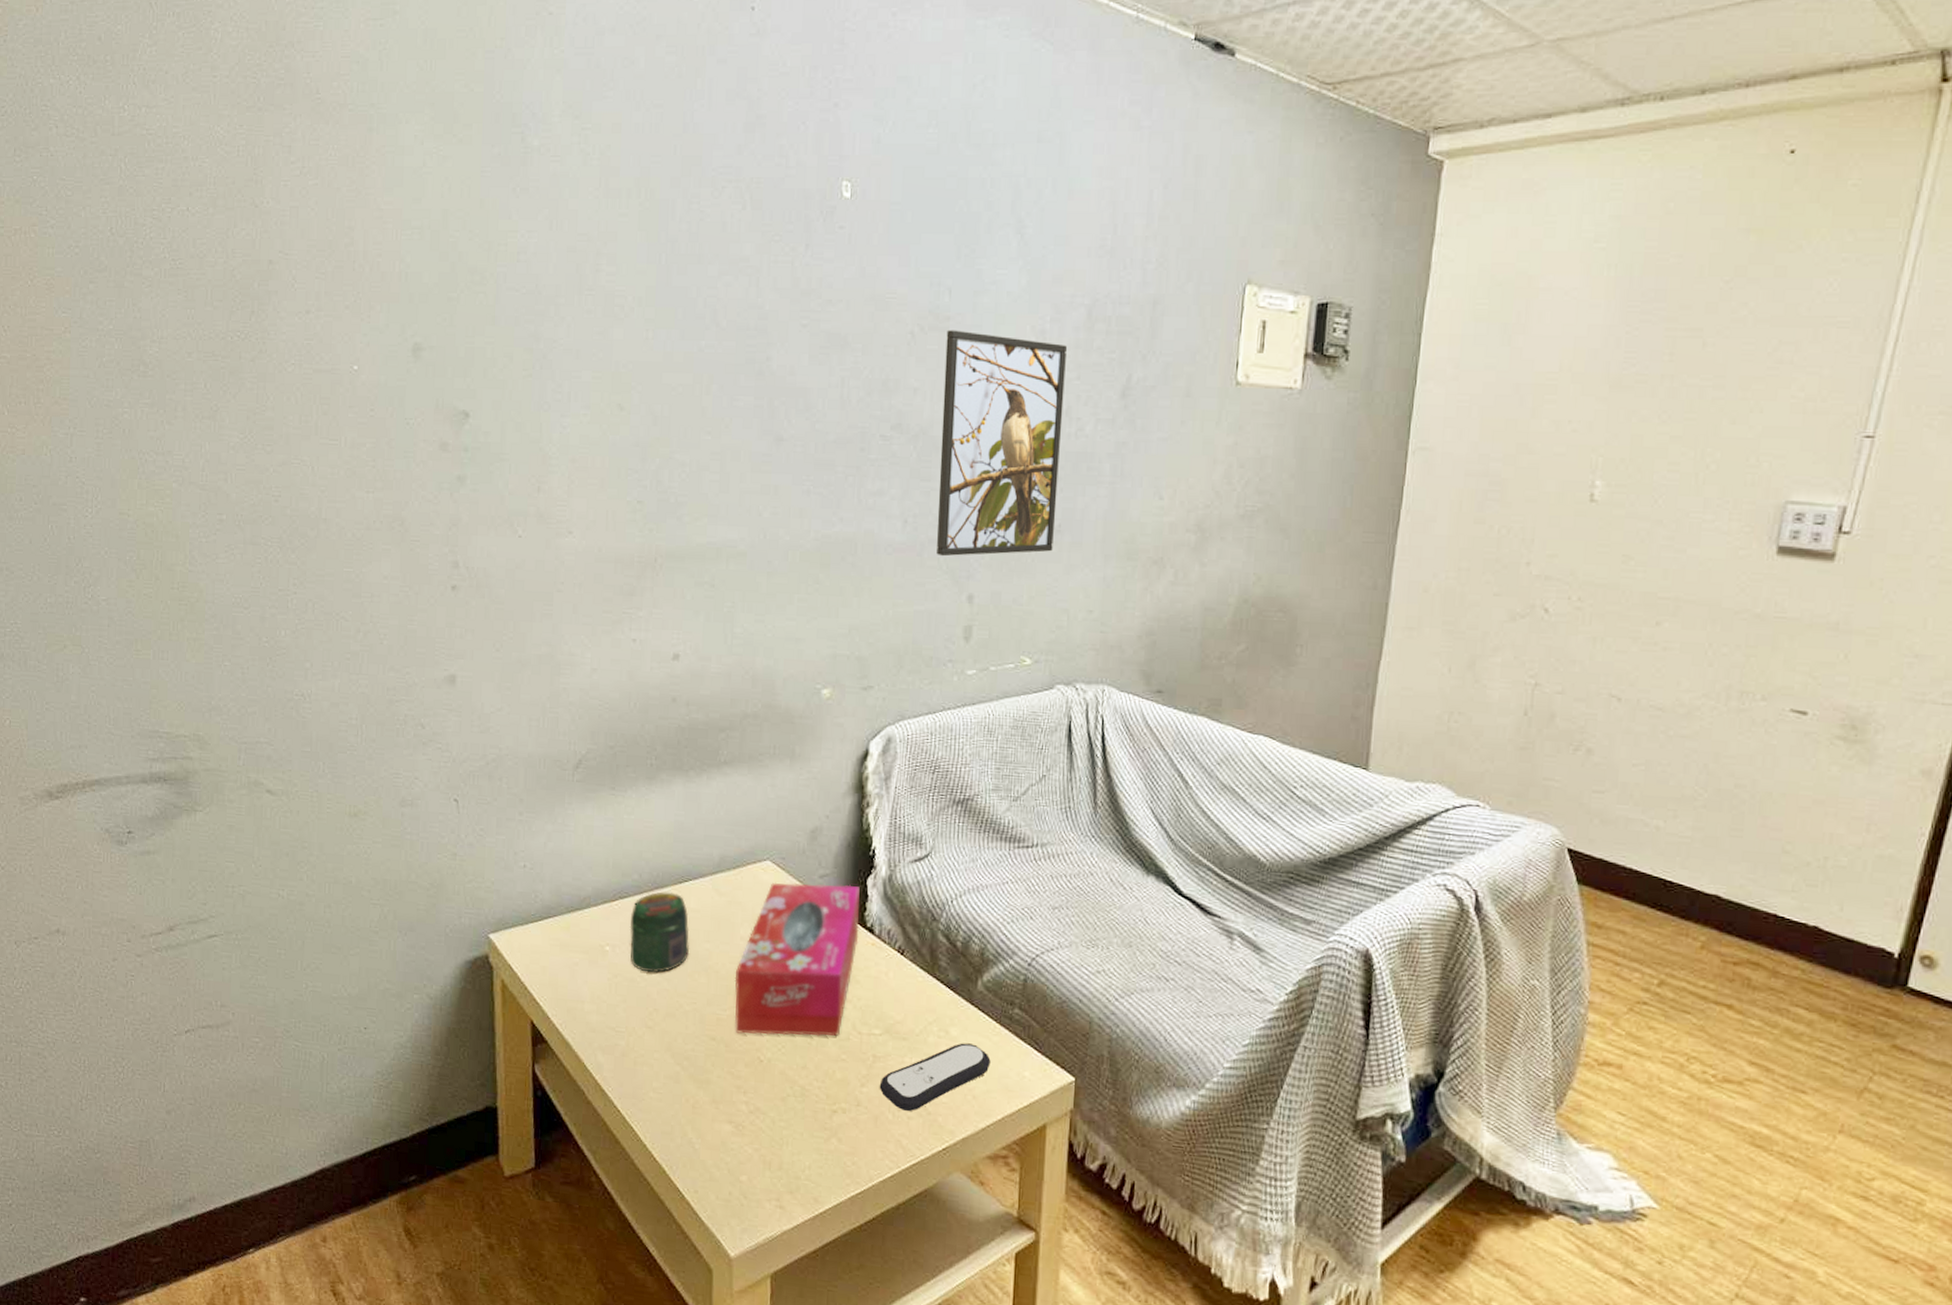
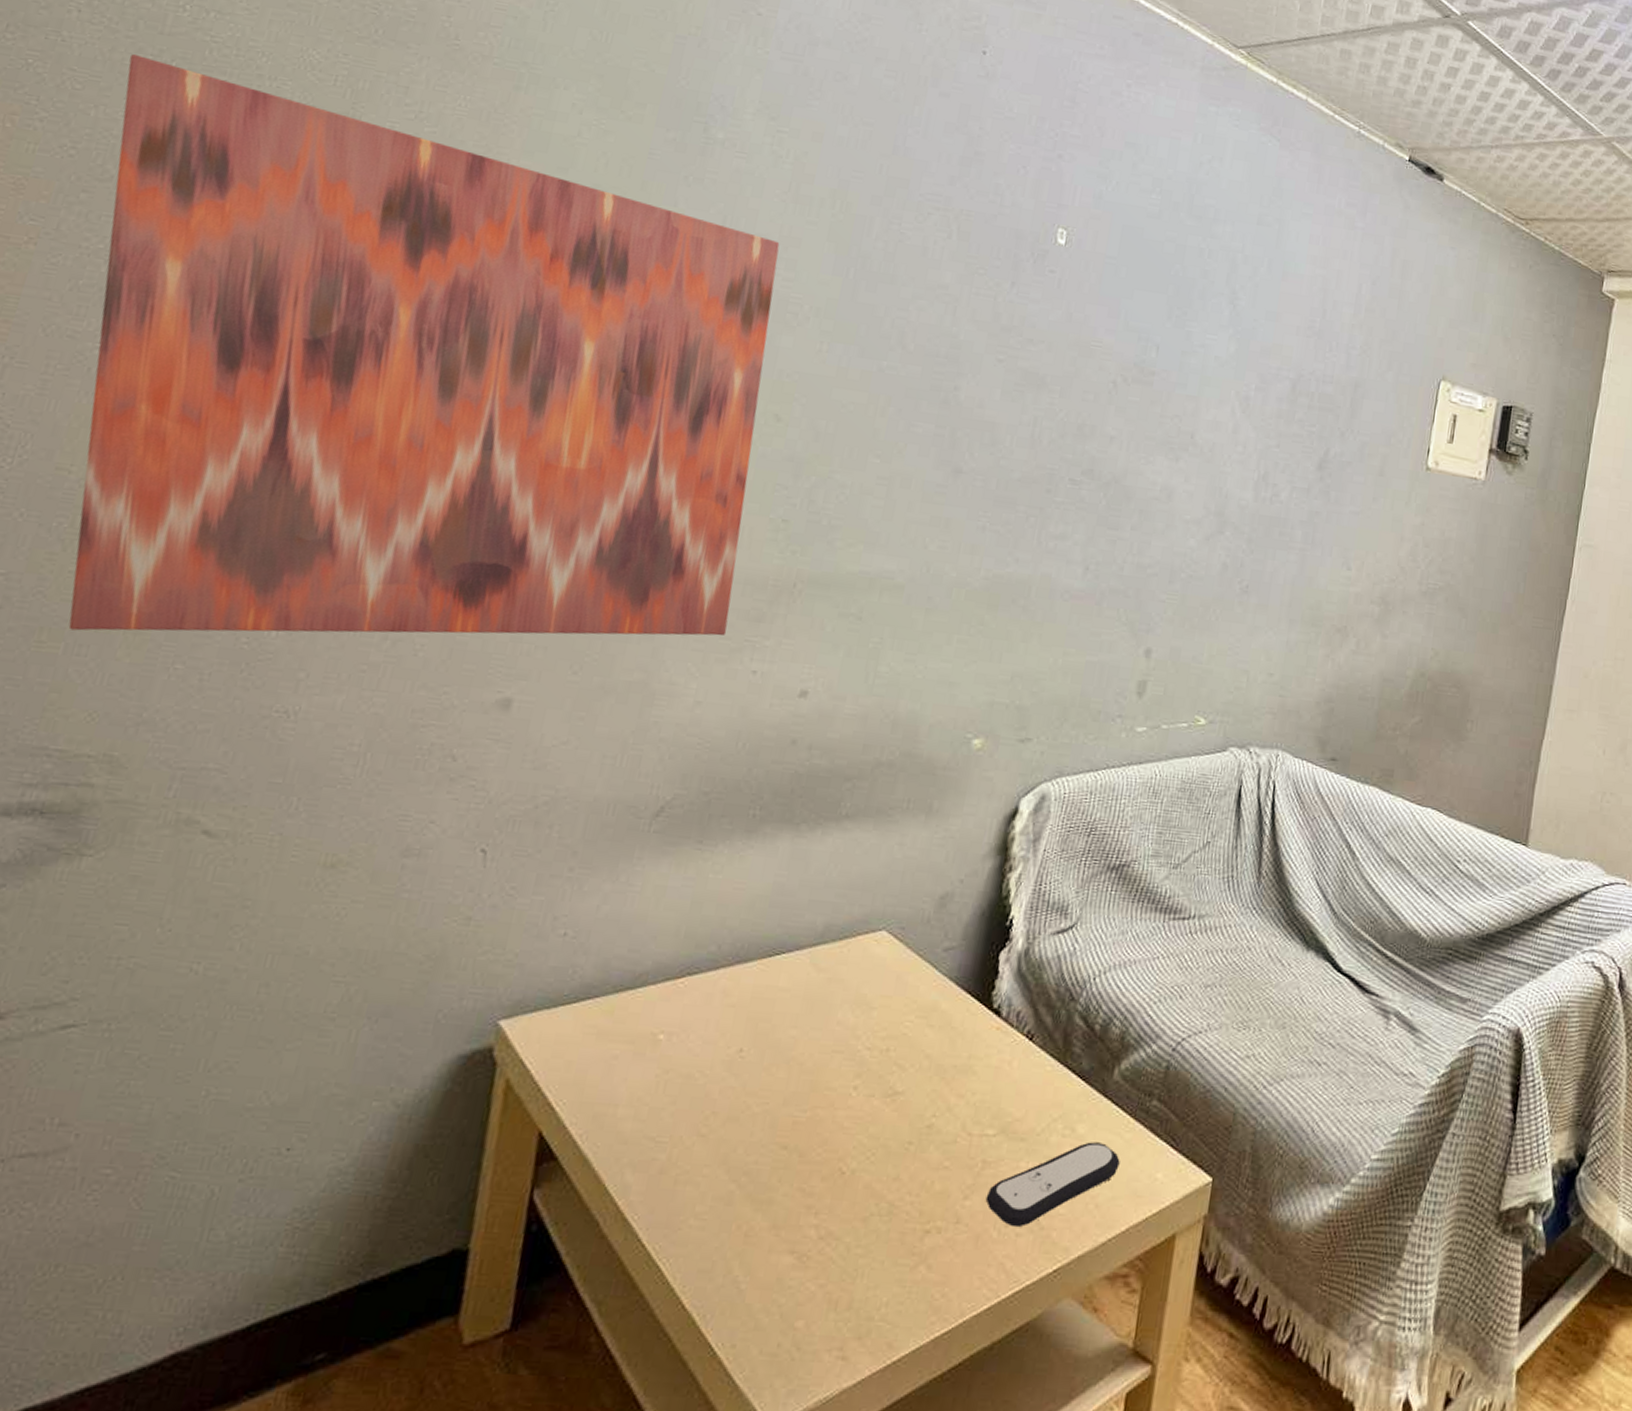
wall art: none [96,158,608,640] -> present [68,54,780,636]
jar: present [629,892,690,974] -> none [689,967,775,1067]
tissue box: present [734,882,860,1037] -> none [814,956,990,1140]
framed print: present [937,330,1067,557] -> none [1117,384,1269,612]

